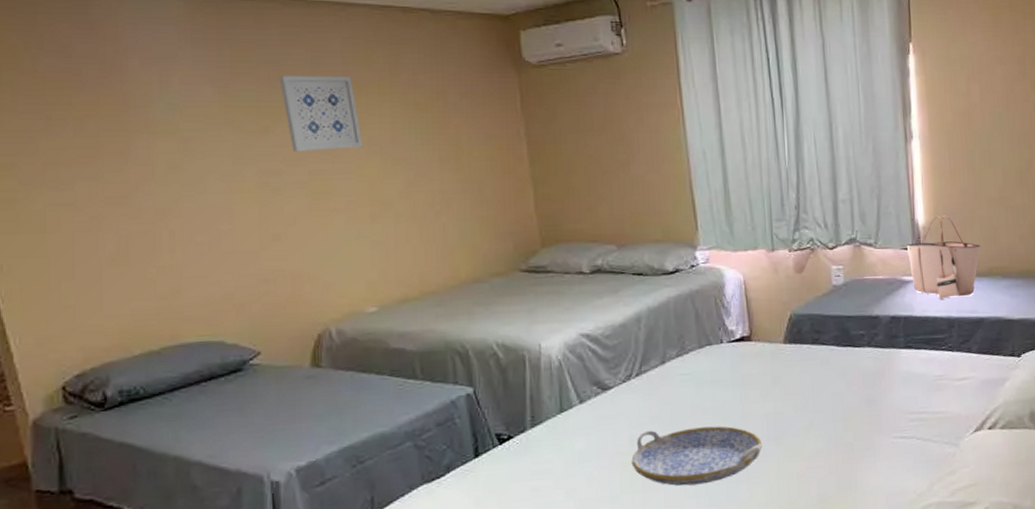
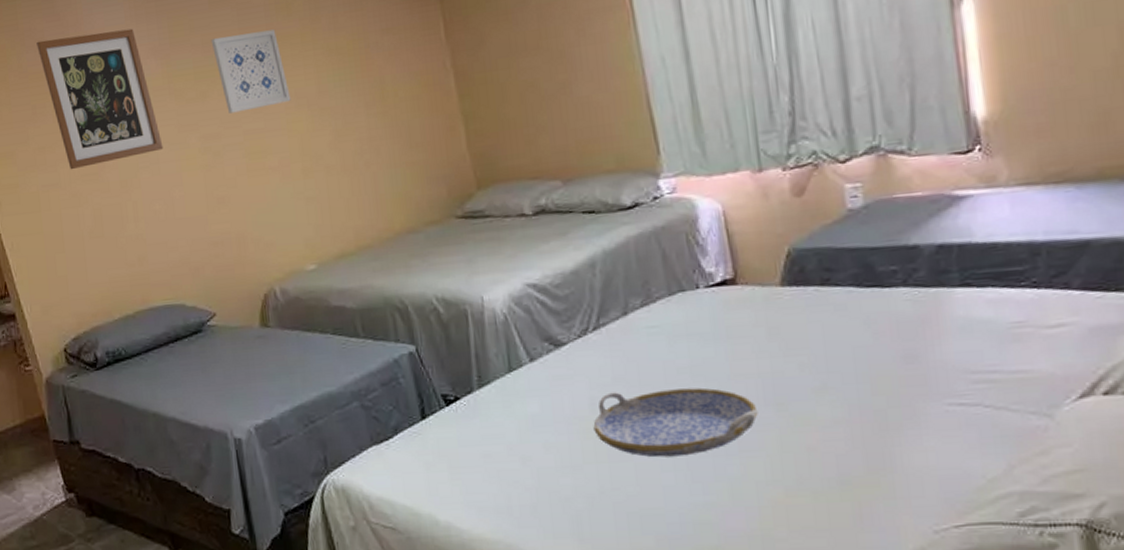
wall art: none [60,47,213,191] -> present [36,28,164,170]
tote bag: present [907,215,981,300] -> none [959,101,1083,219]

